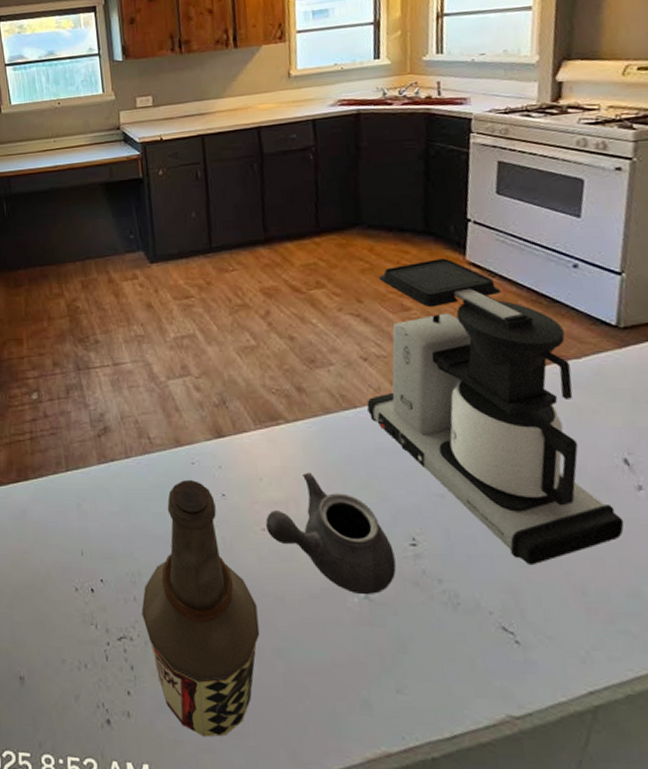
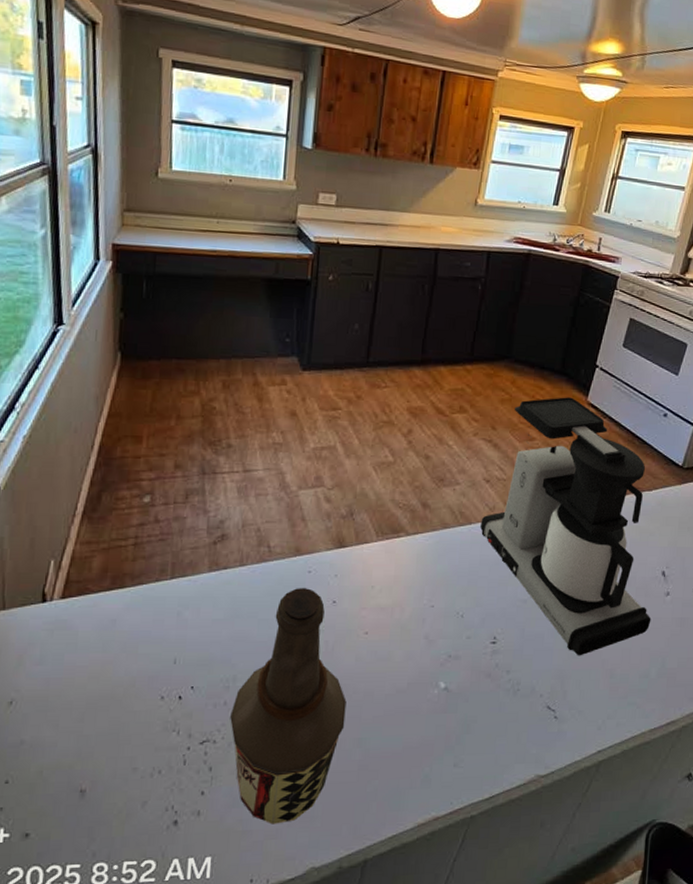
teapot: present [266,472,396,595] -> none [369,581,477,687]

